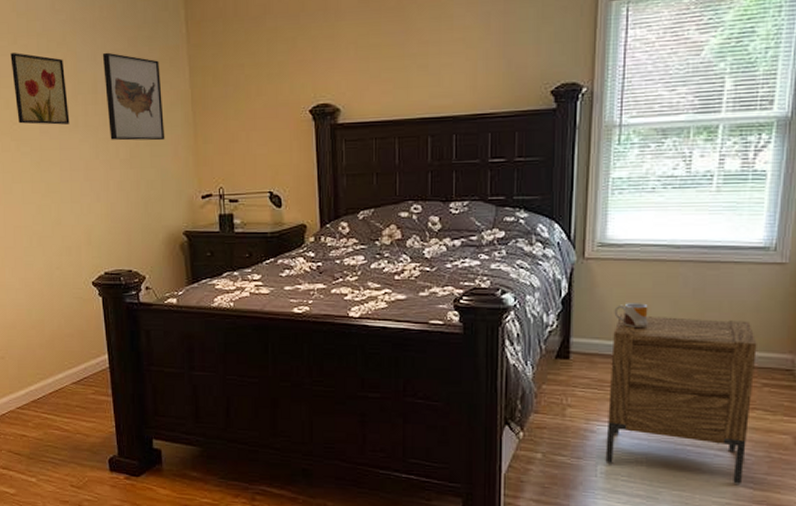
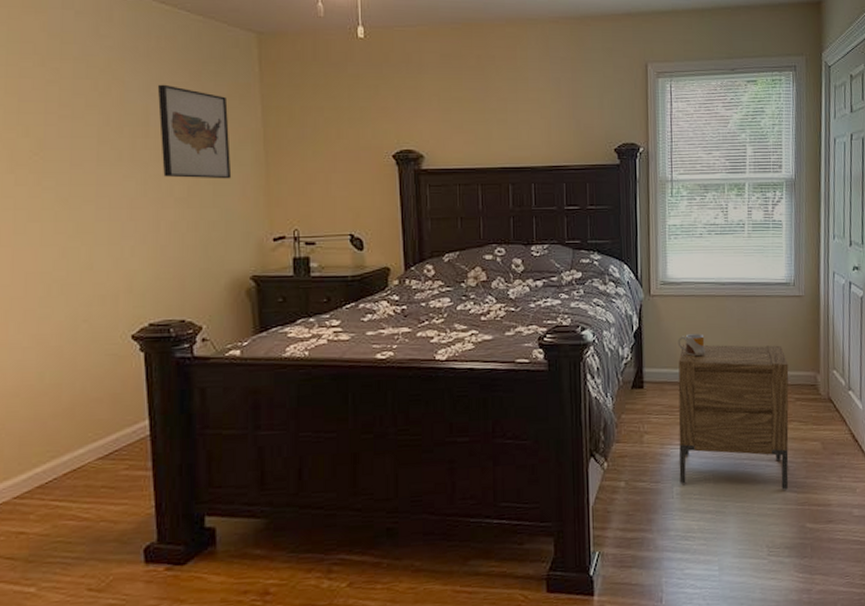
wall art: present [10,53,70,125] -> none [35,76,112,158]

